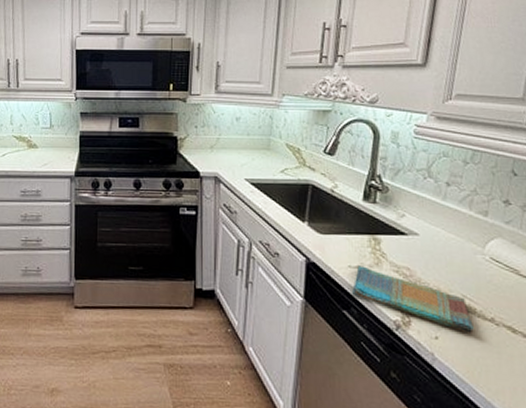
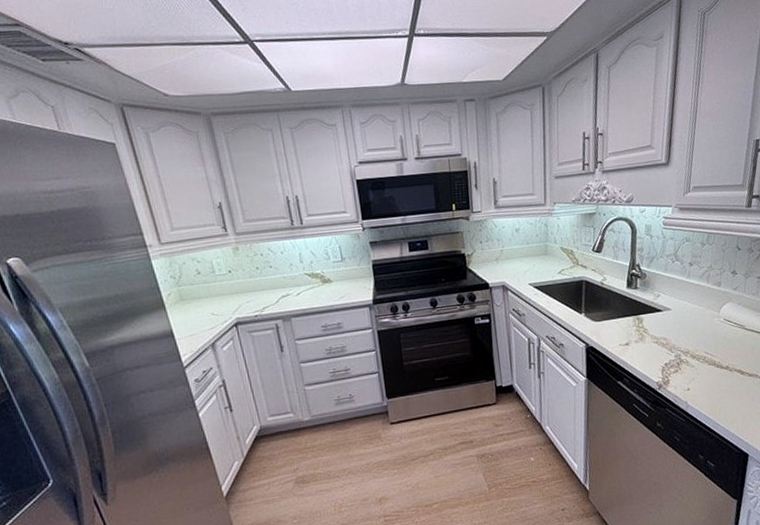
dish towel: present [351,266,474,334] -> none [623,342,715,382]

